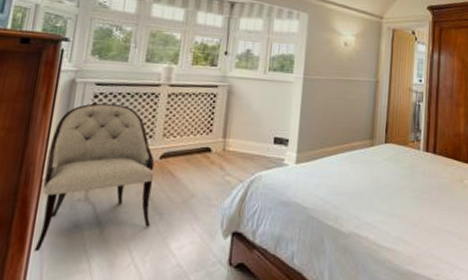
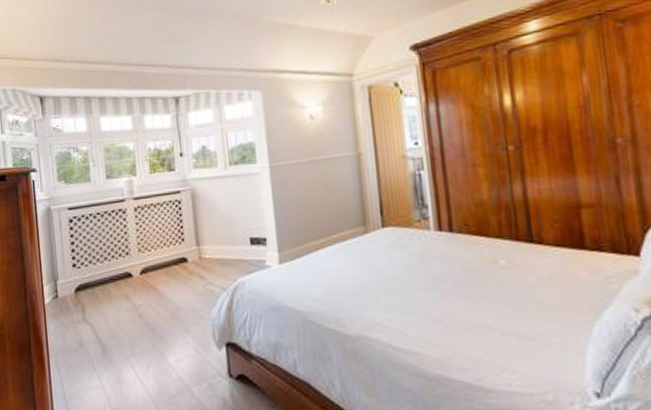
armchair: present [34,103,155,252] -> none [43,225,146,371]

